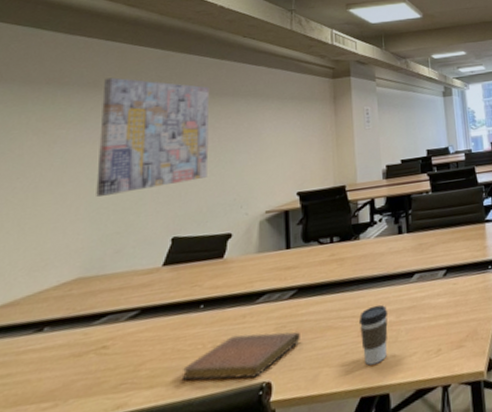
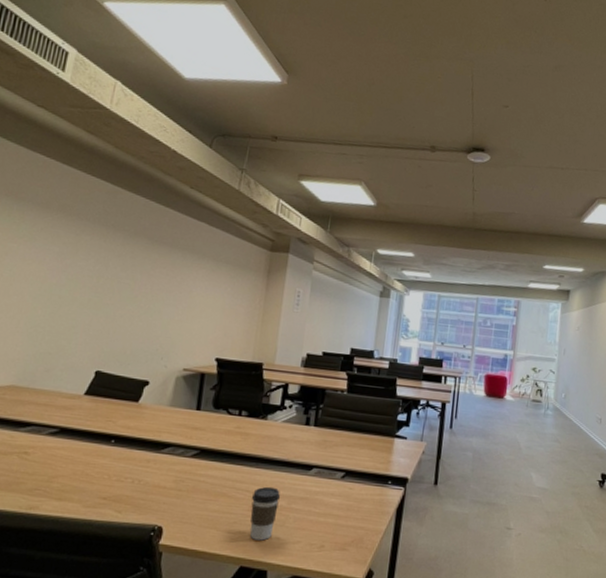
wall art: present [96,77,210,197] -> none [35,201,151,322]
notebook: present [183,331,300,381] -> none [87,476,196,519]

